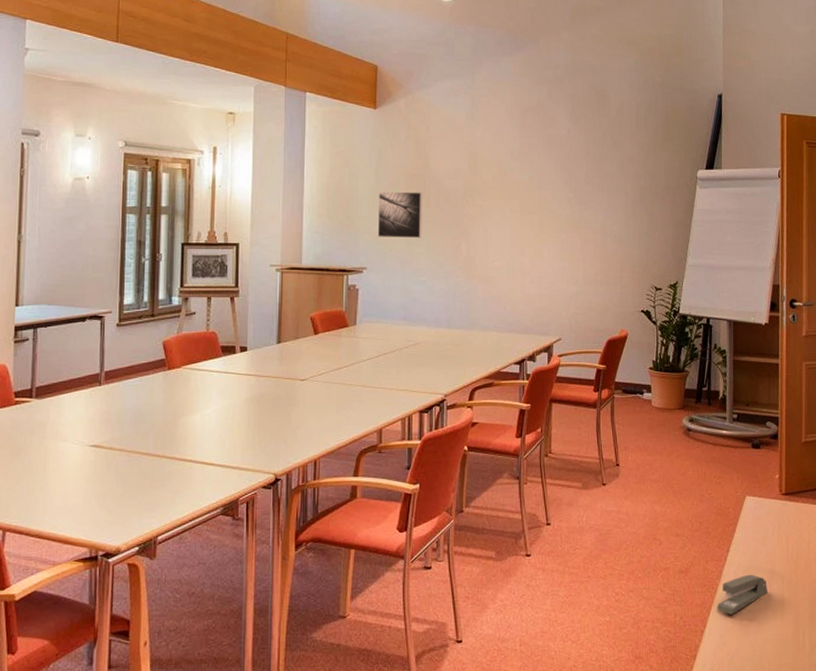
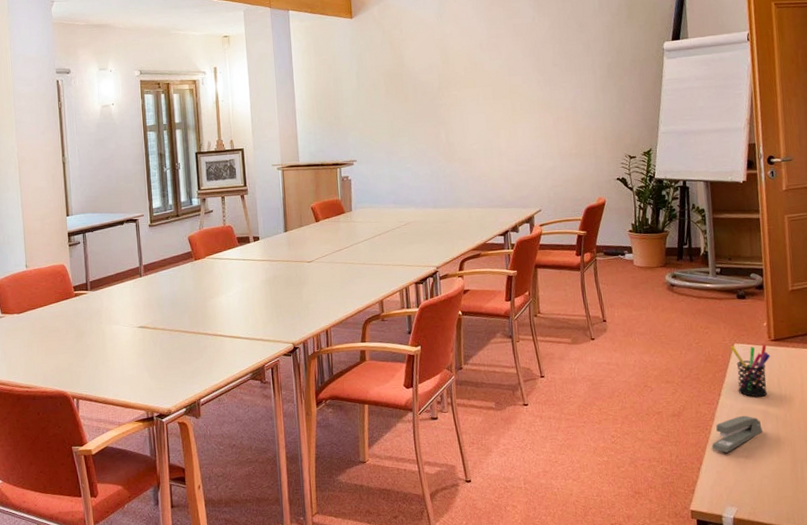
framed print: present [377,191,422,239] -> none [361,88,404,133]
pen holder: none [742,498,781,555] -> present [730,345,771,397]

